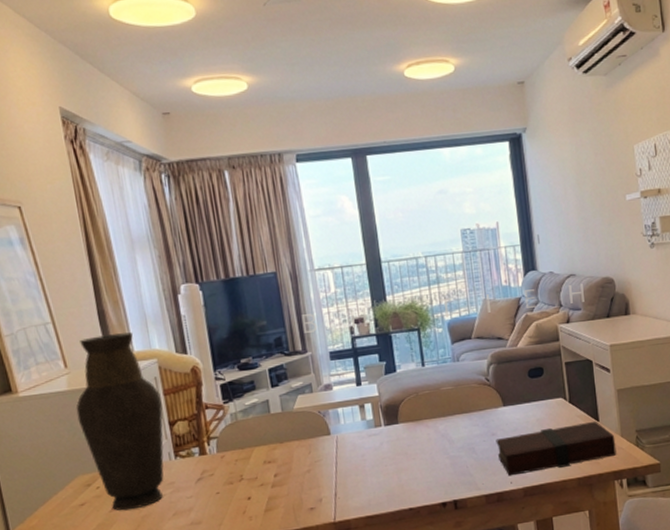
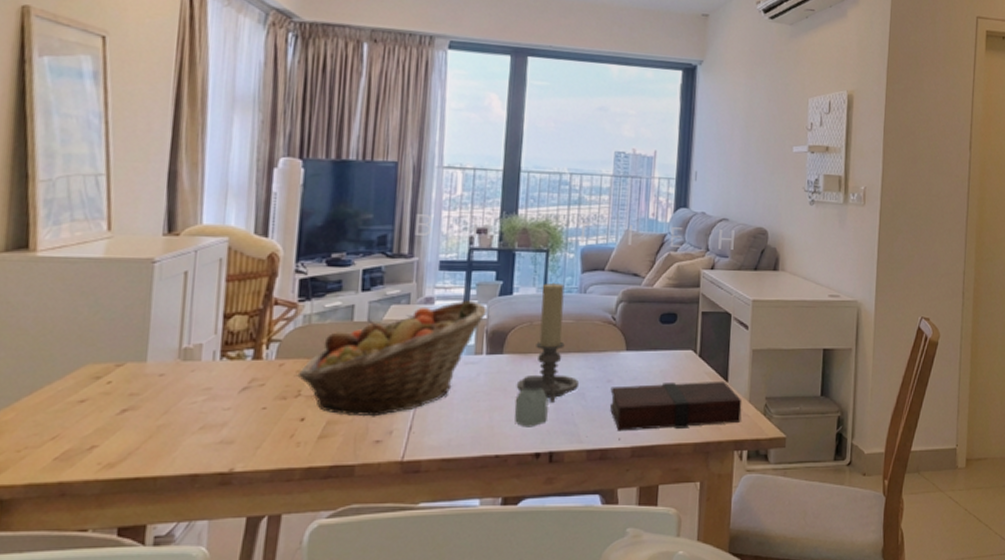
vase: present [76,332,164,511] -> none [106,199,223,416]
fruit basket: none [236,382,378,491] -> present [297,300,488,417]
candle holder: none [414,356,469,459] -> present [516,282,580,402]
saltshaker: none [416,437,447,483] -> present [514,374,549,428]

